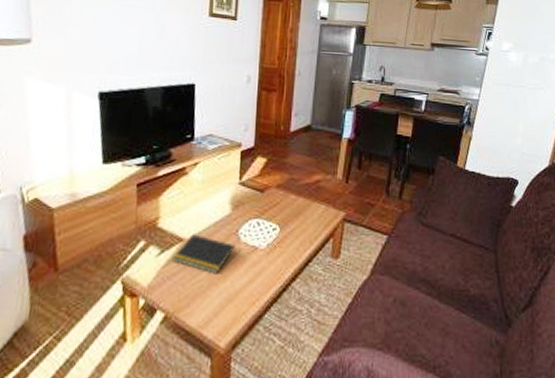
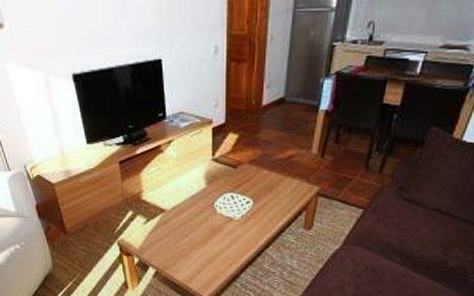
notepad: present [171,234,235,274] -> none [156,206,212,240]

